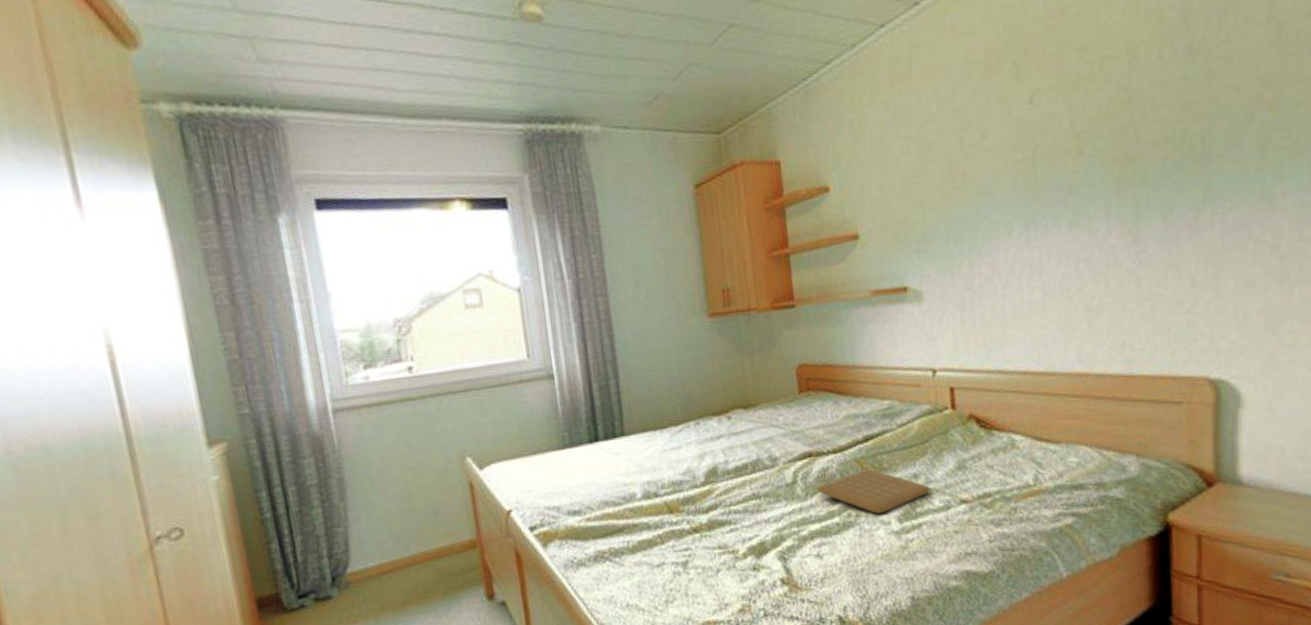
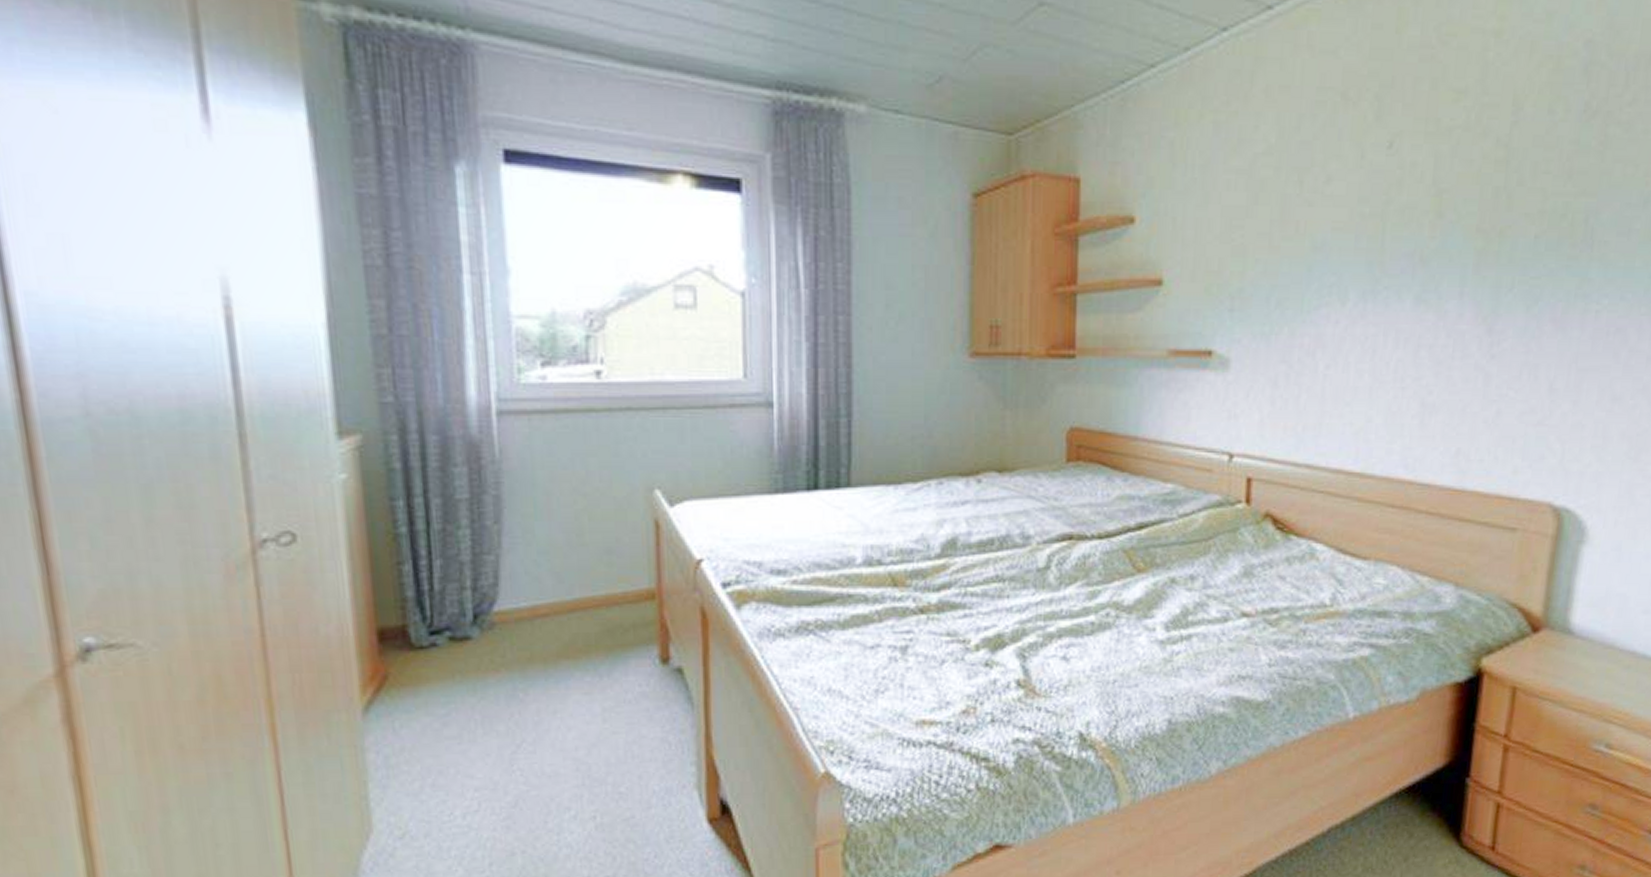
cushion: present [817,468,931,514] -> none [1073,562,1209,618]

